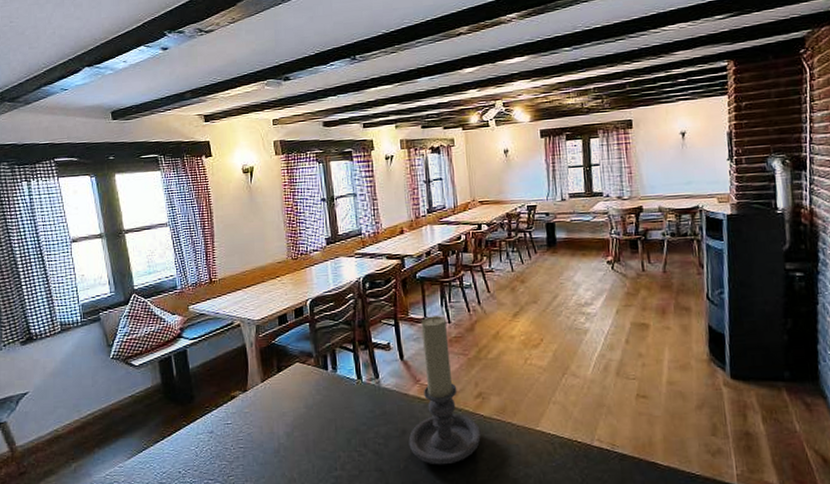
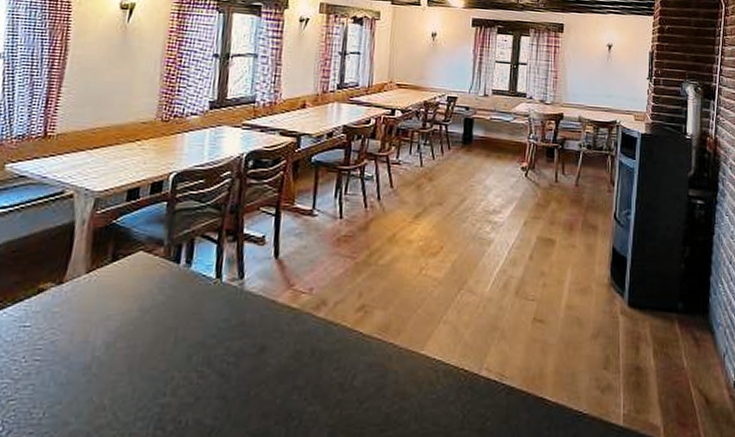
candle holder: present [408,316,481,465] -> none [265,208,356,393]

